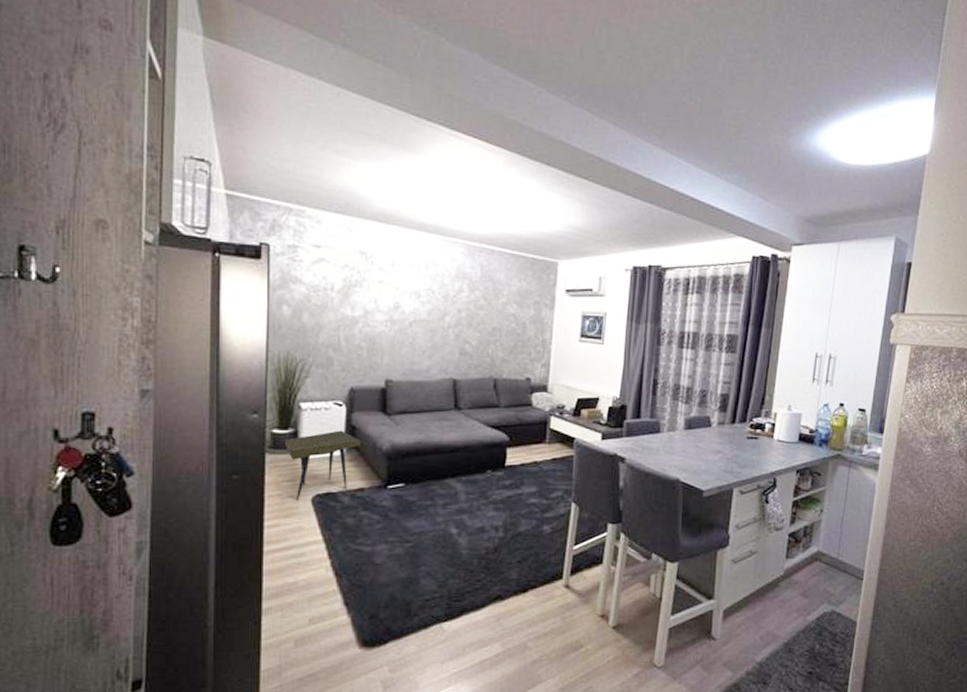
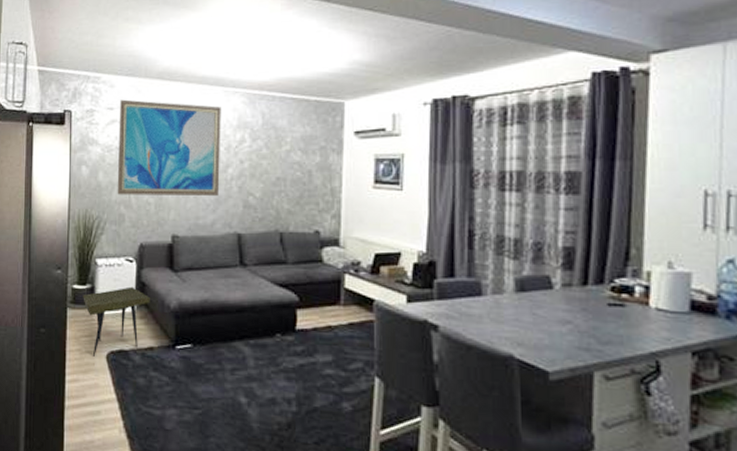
wall art: none [324,237,440,344] -> present [117,99,221,197]

